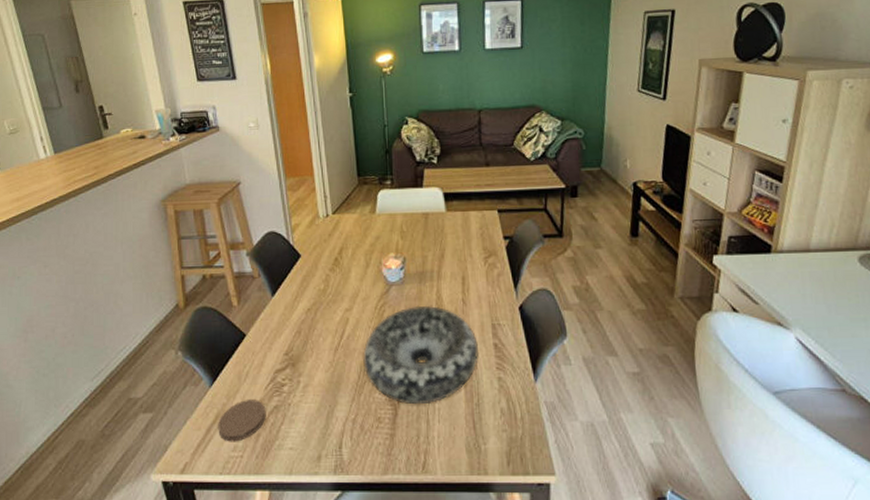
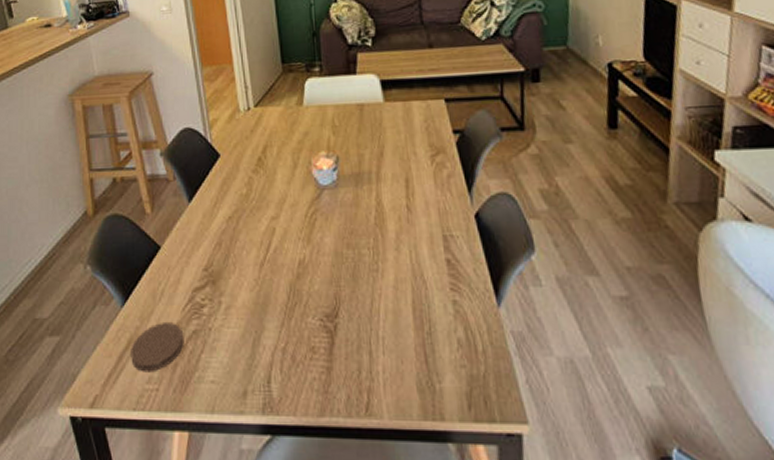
decorative bowl: present [363,305,479,405] -> none [293,212,429,332]

